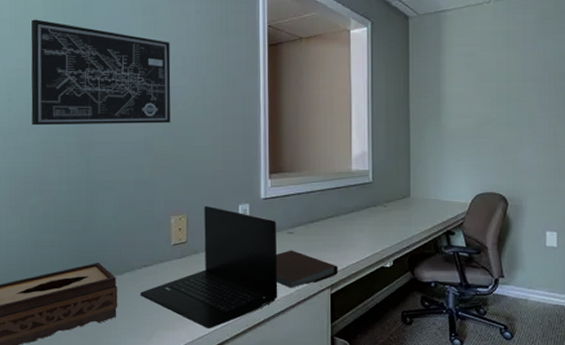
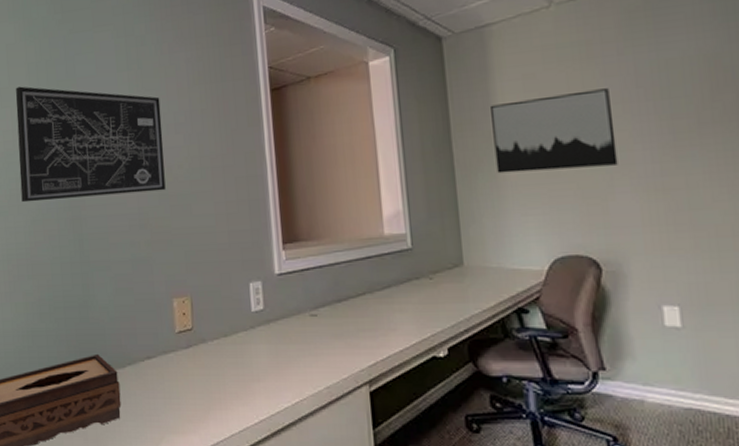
laptop: present [140,205,278,330] -> none [144,284,304,435]
notebook: present [275,250,338,288] -> none [297,336,377,384]
wall art: none [441,69,526,127] -> present [491,88,618,174]

